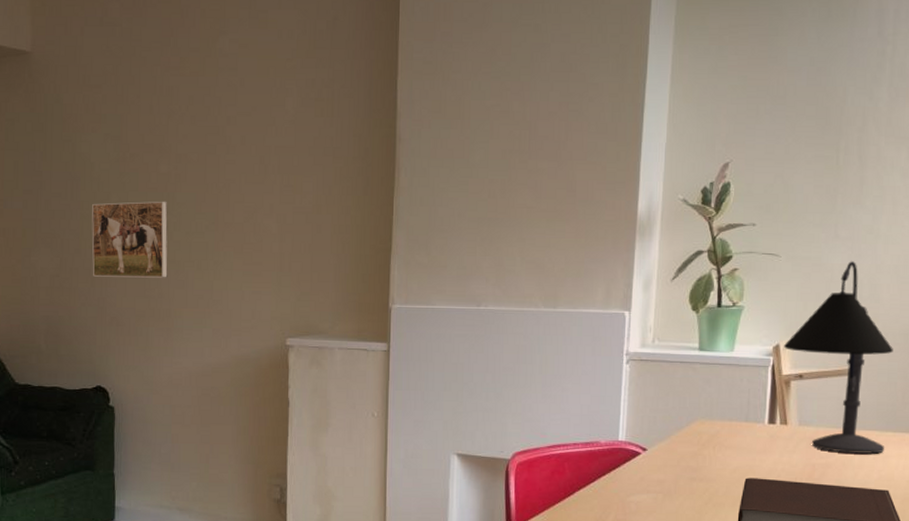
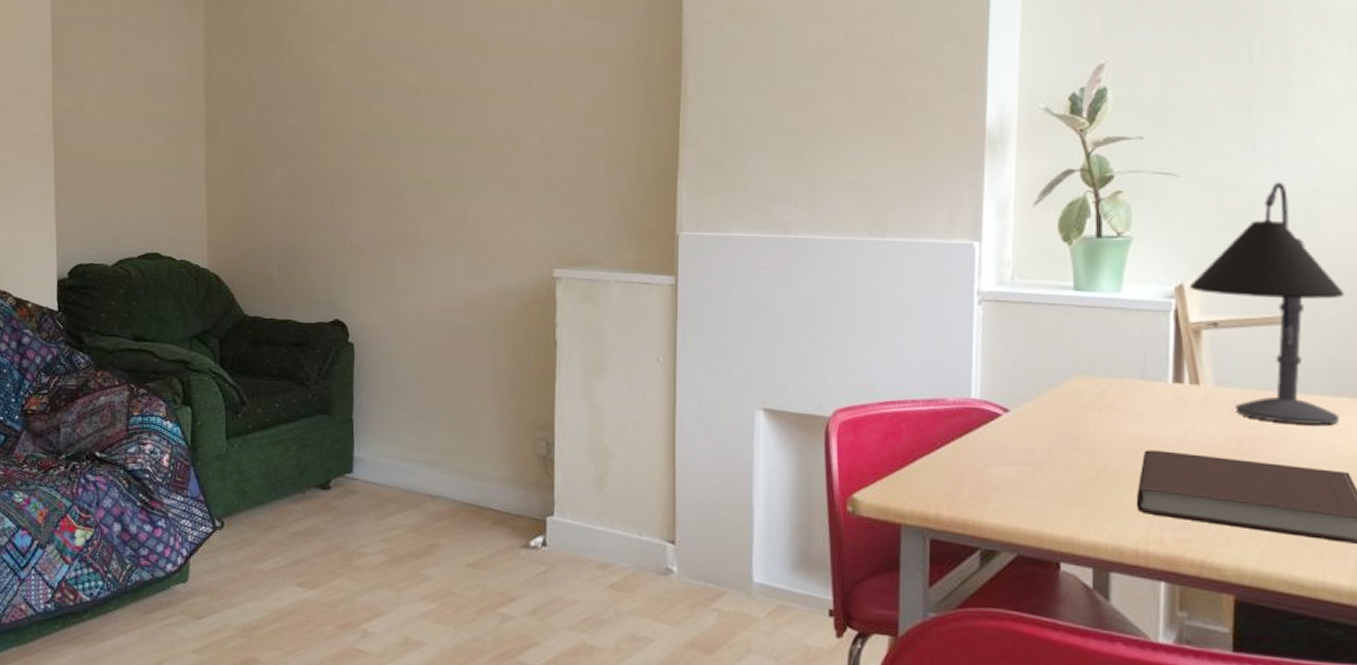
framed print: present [92,201,168,278] -> none [331,115,417,200]

